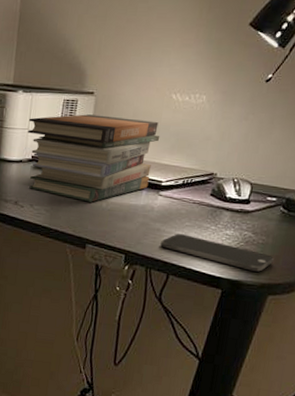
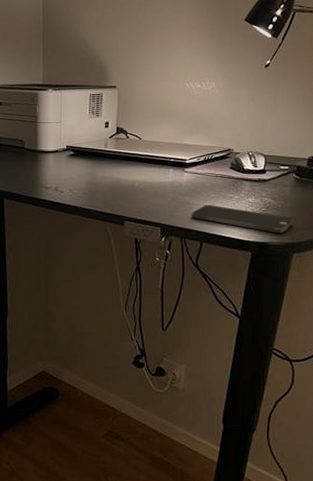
book stack: present [28,114,160,203] -> none [61,105,180,183]

